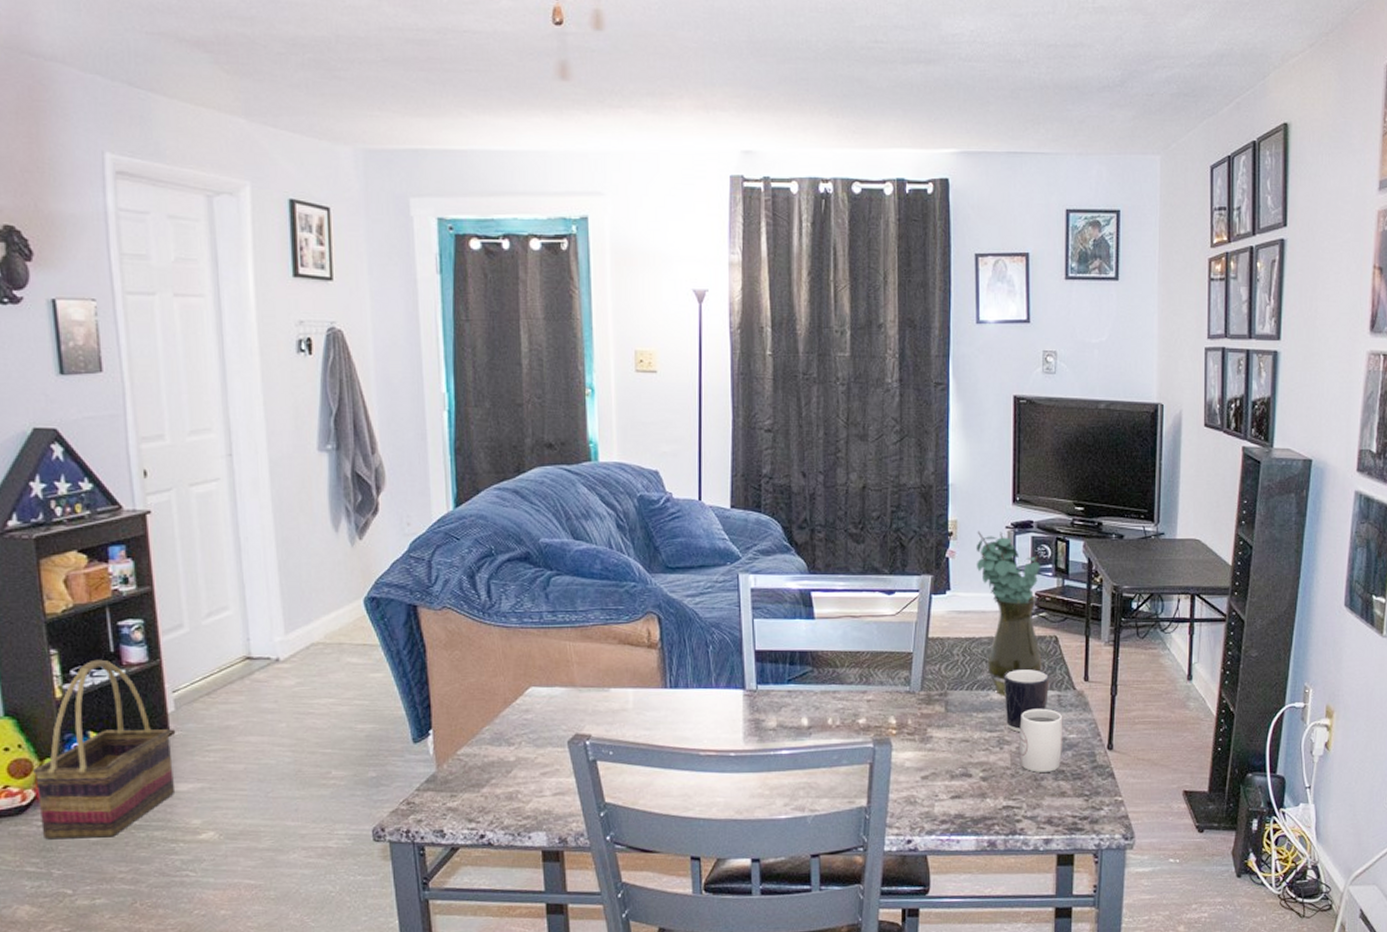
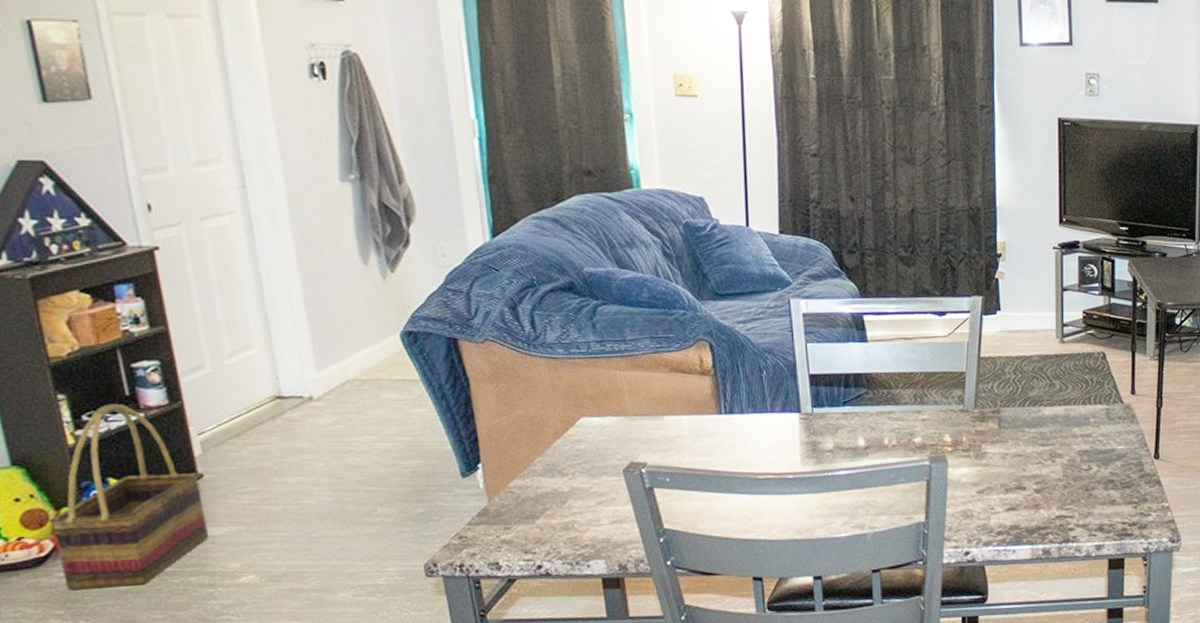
vase: present [976,531,1042,697] -> none [1024,252,1091,412]
mug: present [1003,668,1050,732] -> none [1054,384,1099,445]
mug: present [1019,708,1063,773] -> none [1070,421,1112,483]

